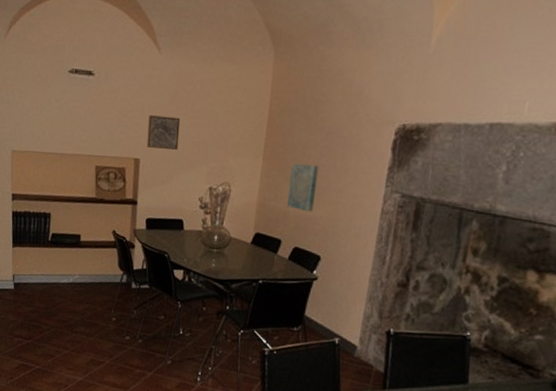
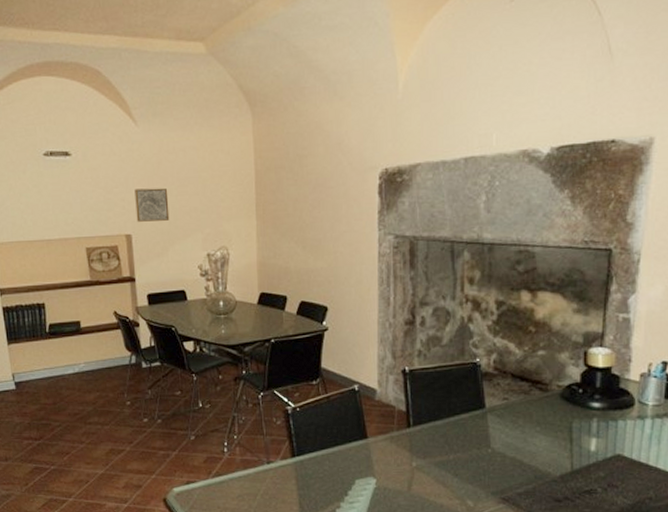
wall art: present [286,163,319,212] -> none [285,218,314,265]

